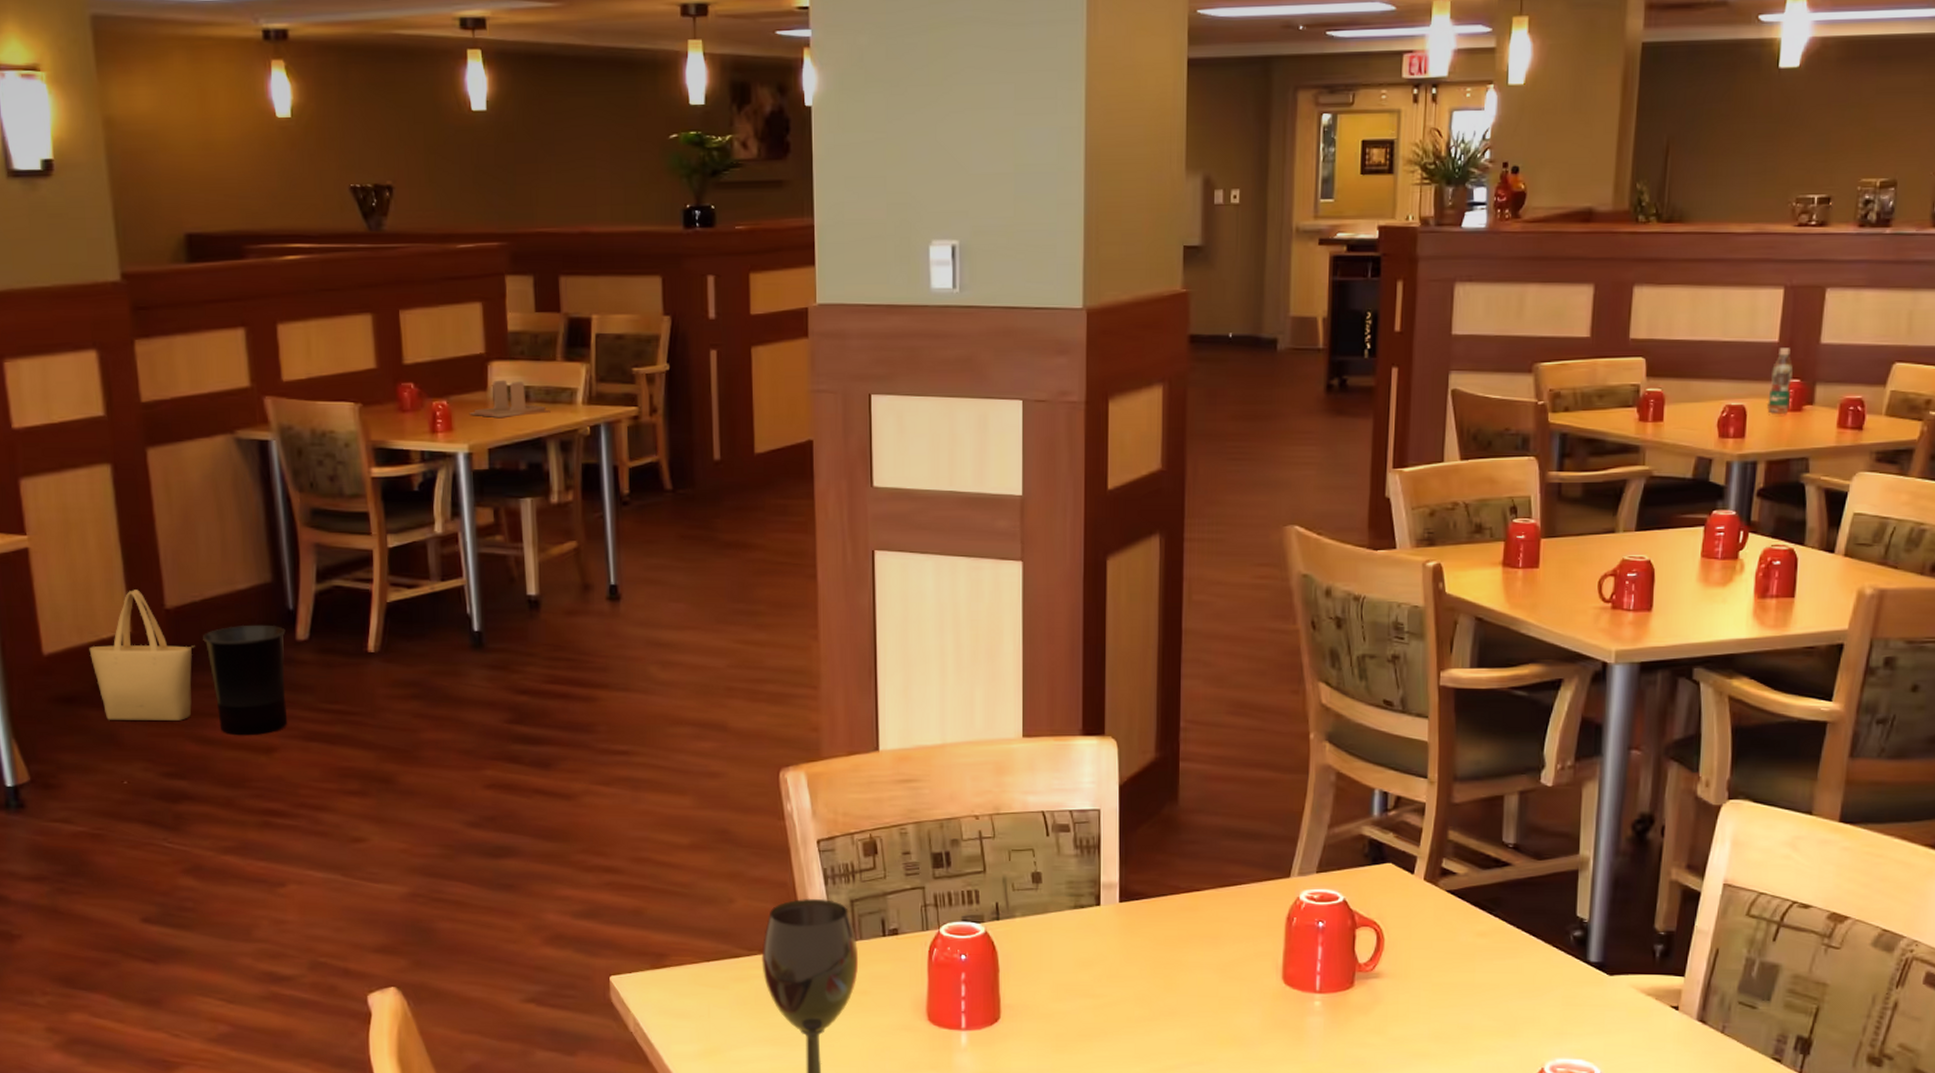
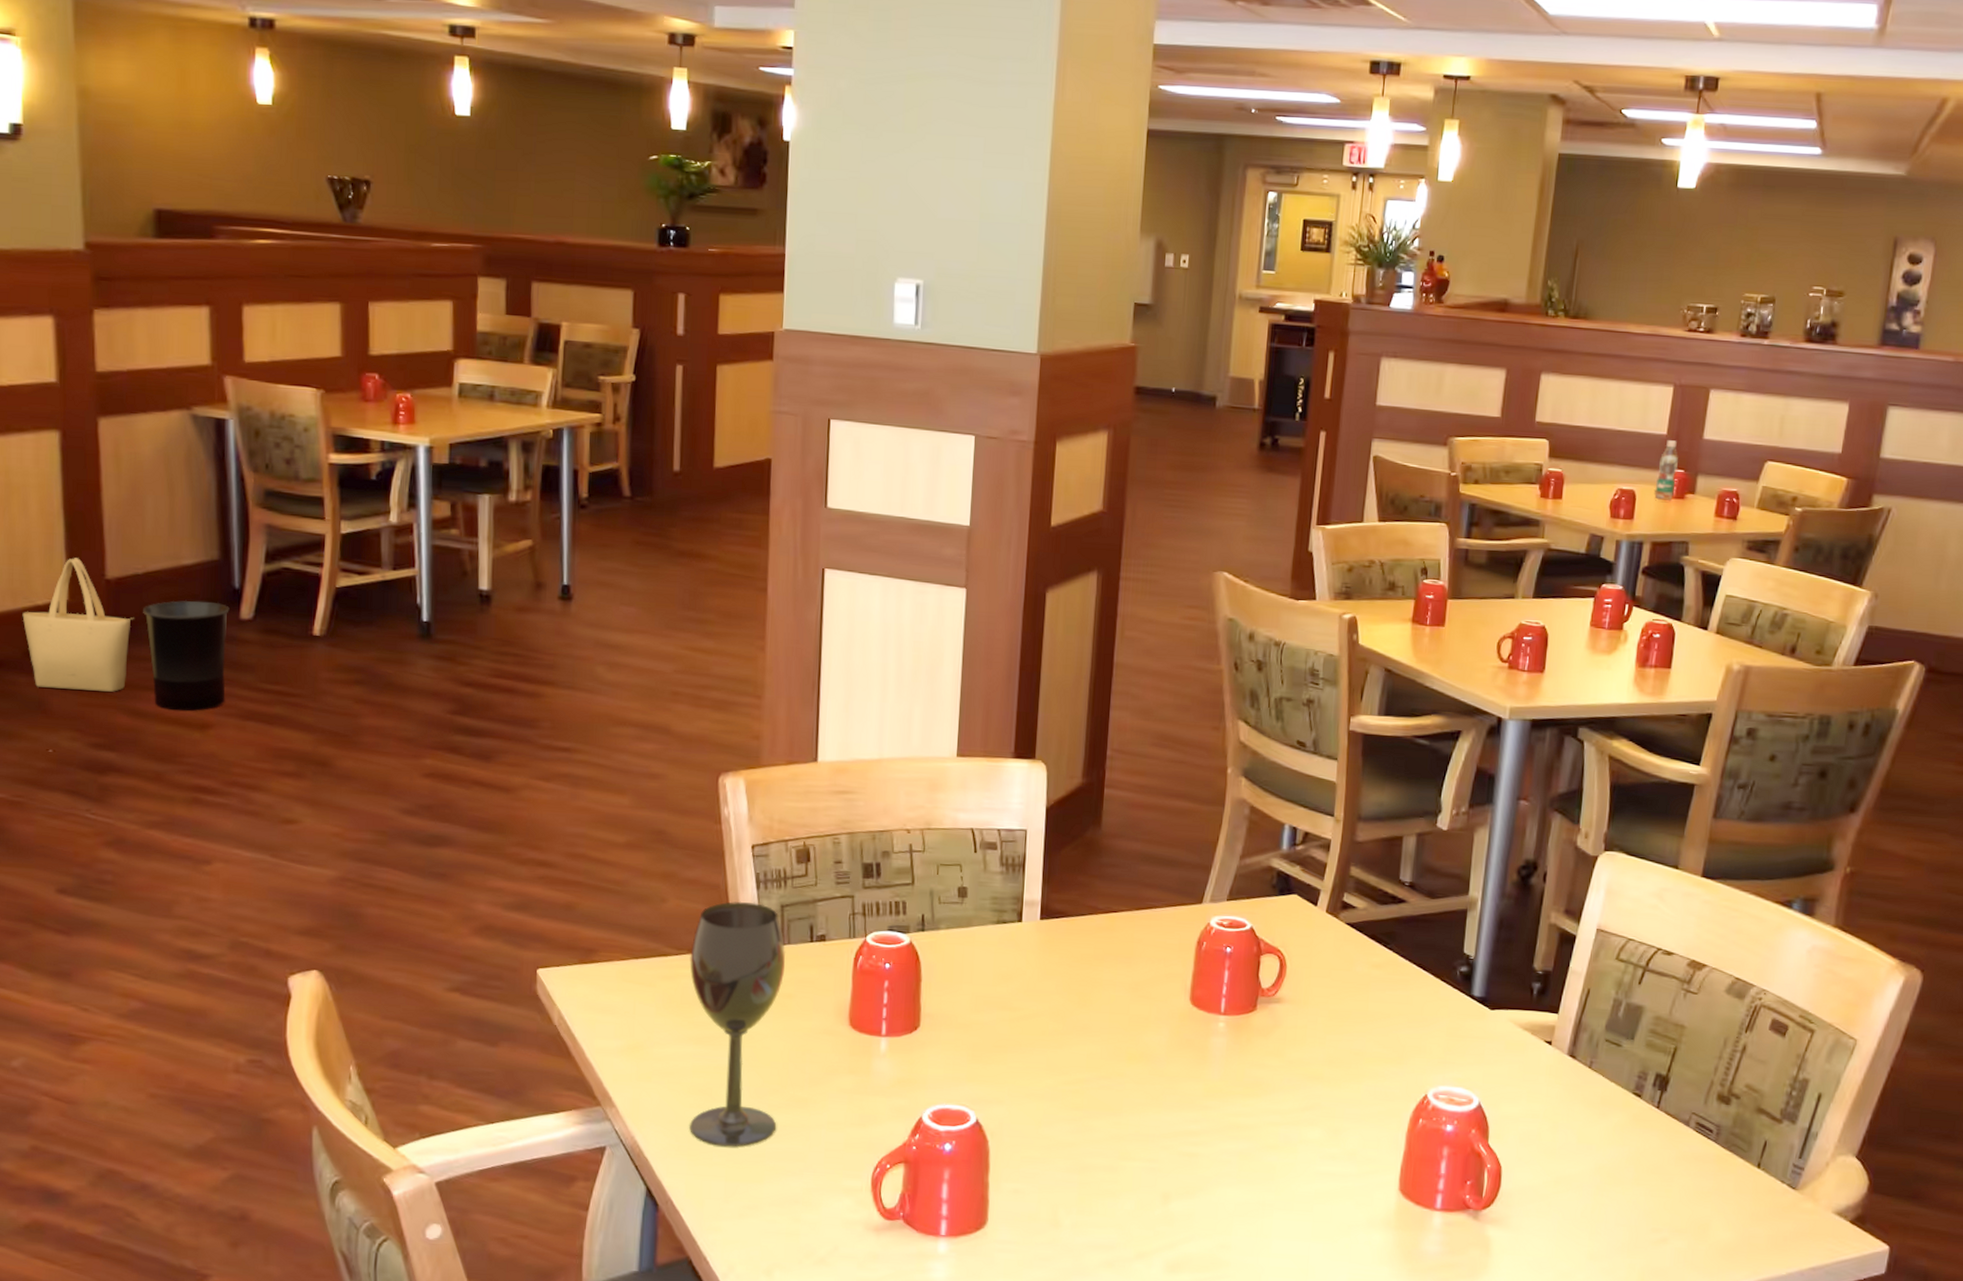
napkin holder: present [469,379,551,417] -> none [432,377,515,415]

